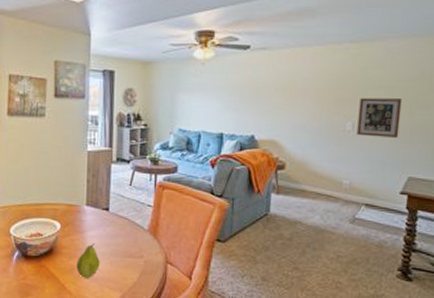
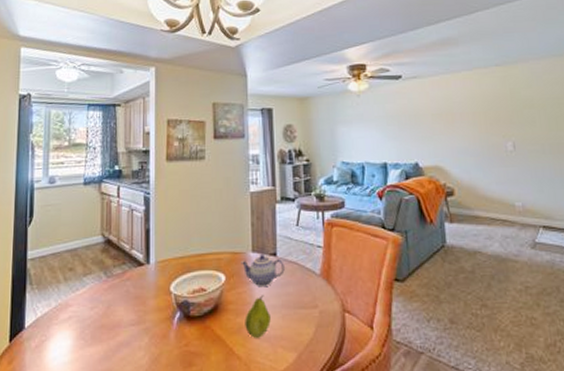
teapot: none [75,207,116,236] -> present [240,253,285,286]
wall art: present [356,97,403,138] -> none [515,115,561,155]

